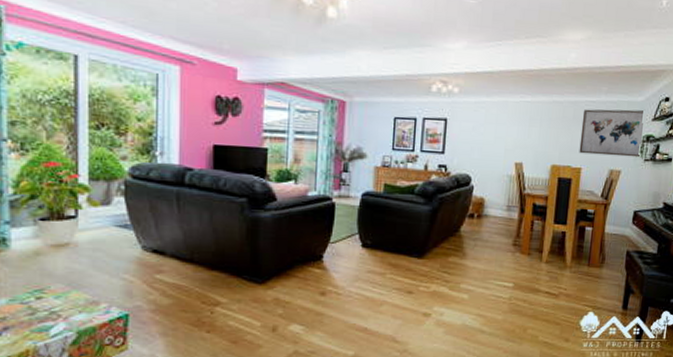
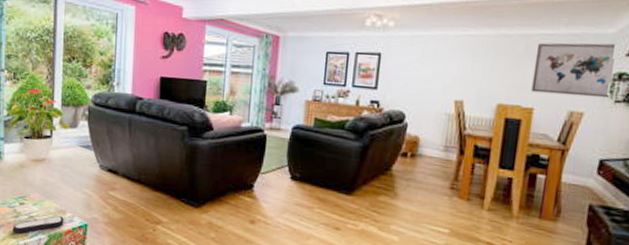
remote control: none [27,308,97,333] -> present [12,216,64,234]

